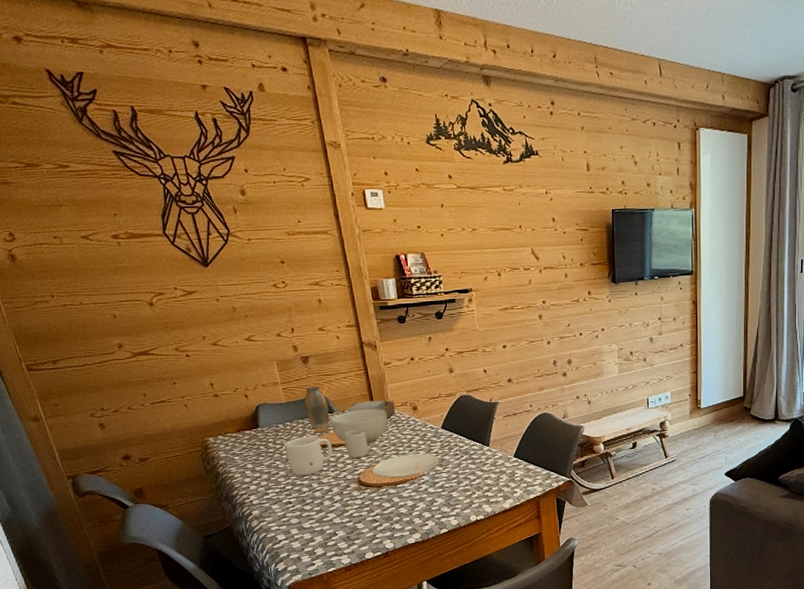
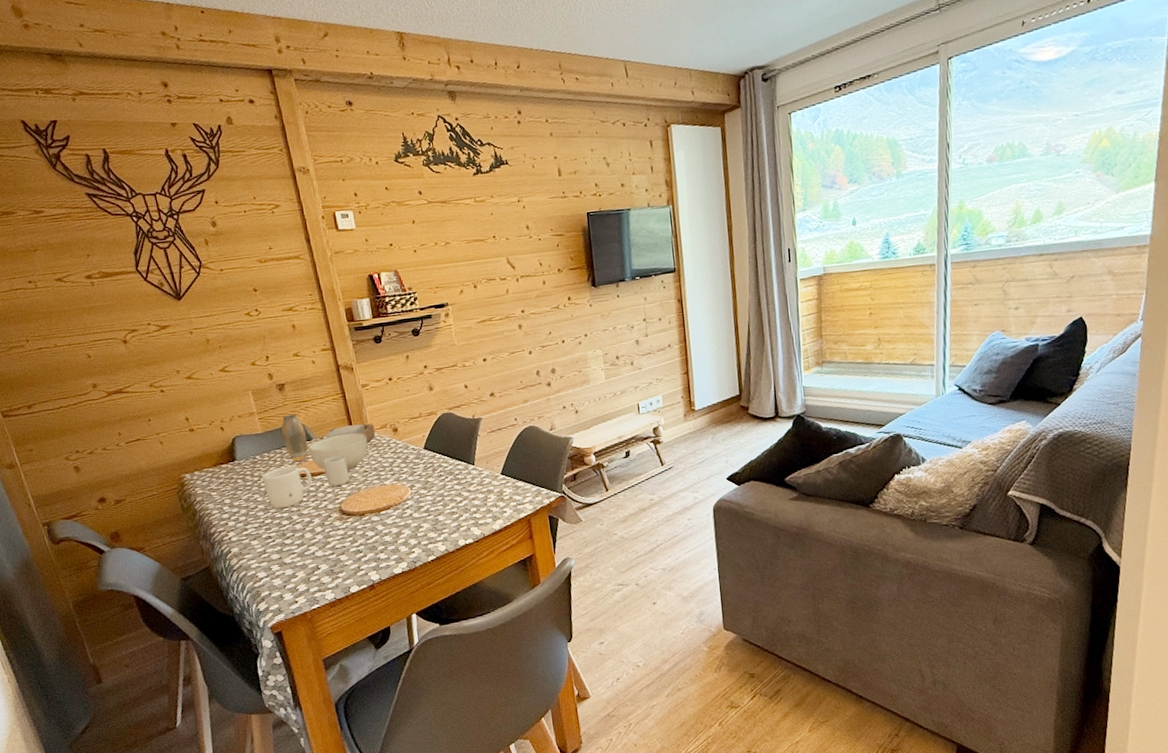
plate: present [372,453,439,478] -> none [353,476,423,505]

